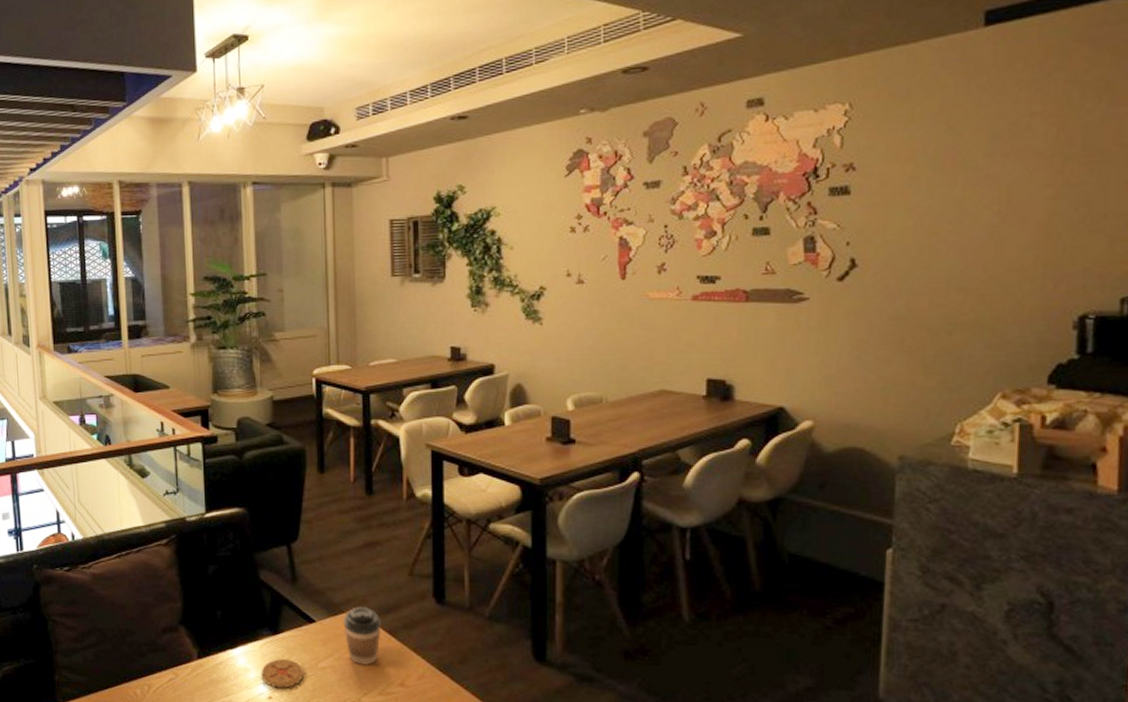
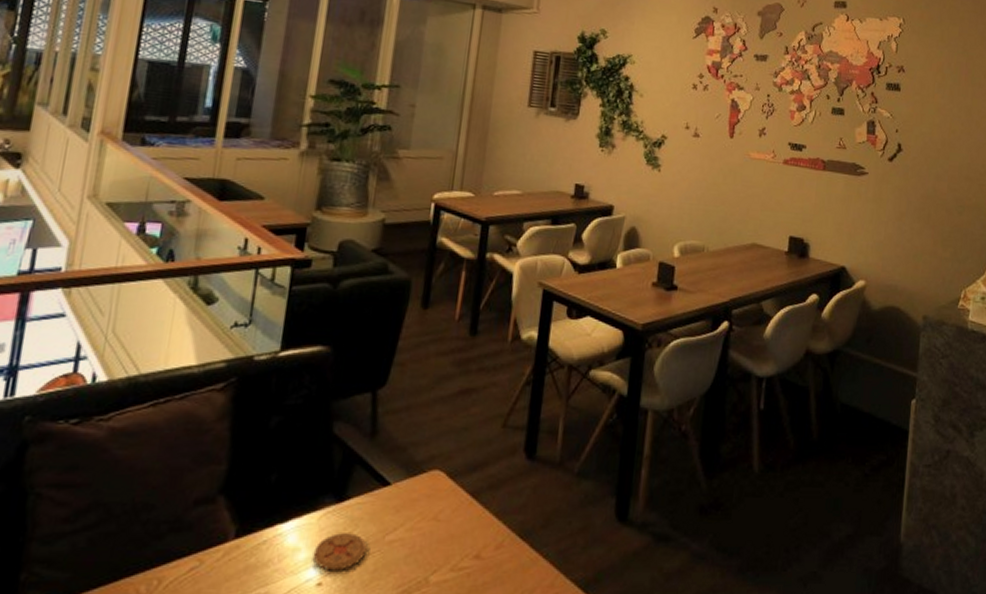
coffee cup: present [343,607,381,665] -> none [422,465,465,535]

